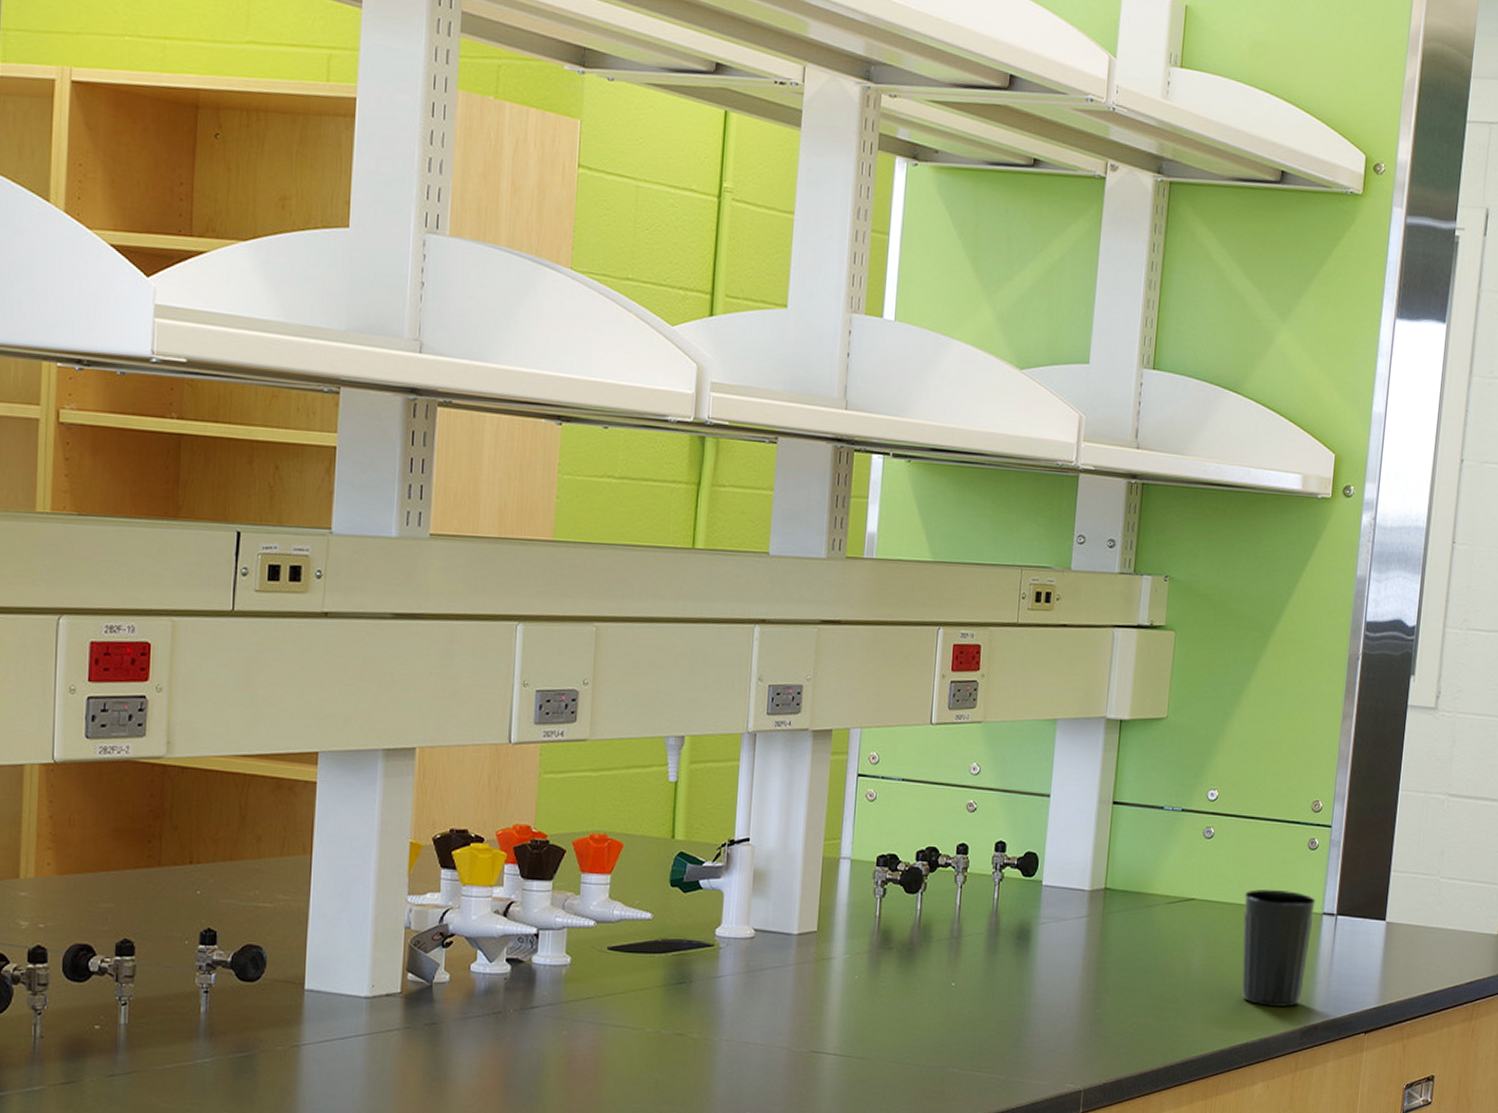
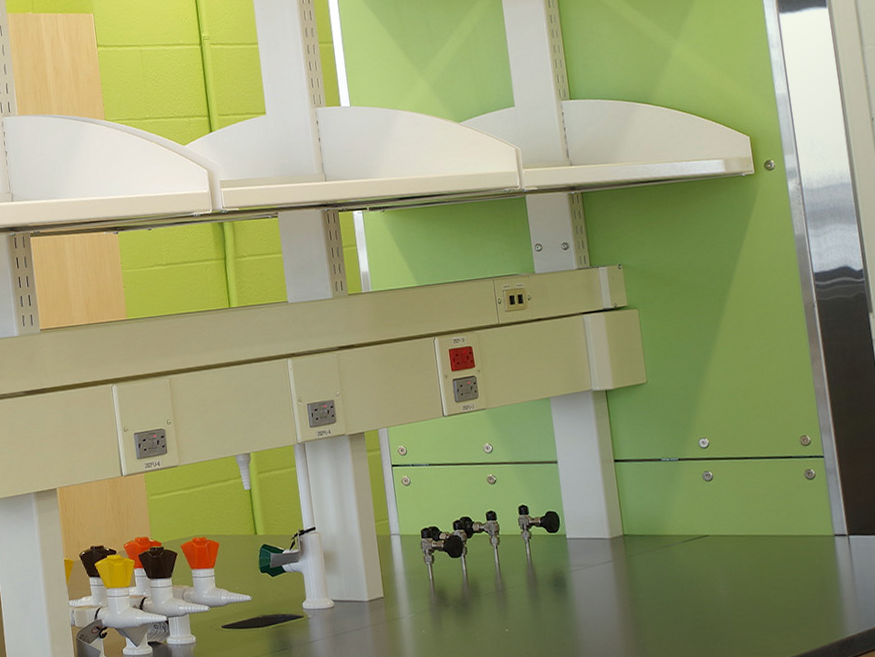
cup: present [1242,889,1315,1008] -> none [754,518,831,625]

